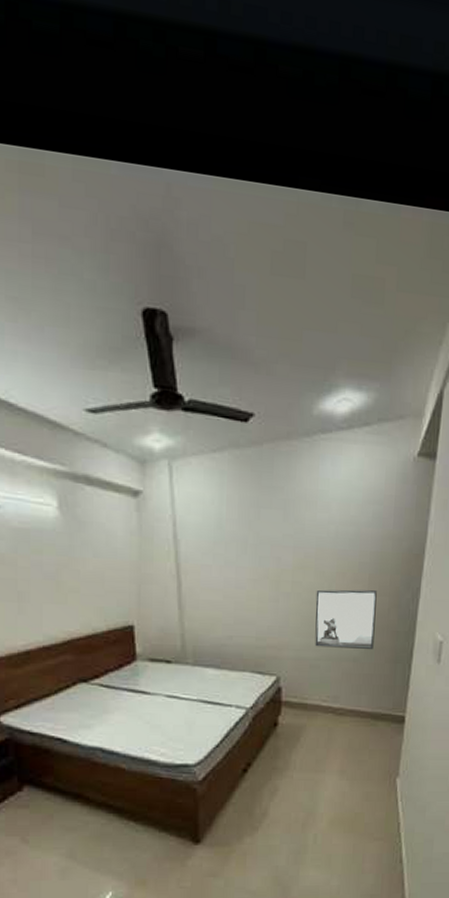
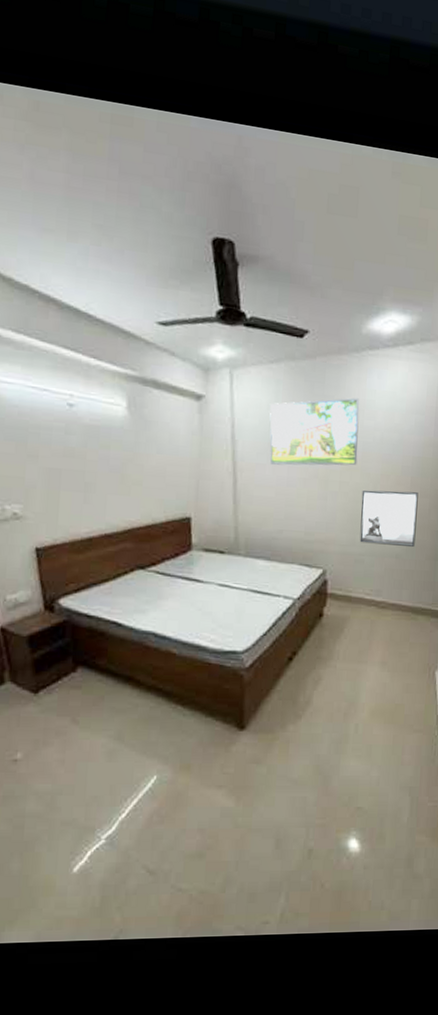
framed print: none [214,488,312,566] -> present [269,398,359,466]

